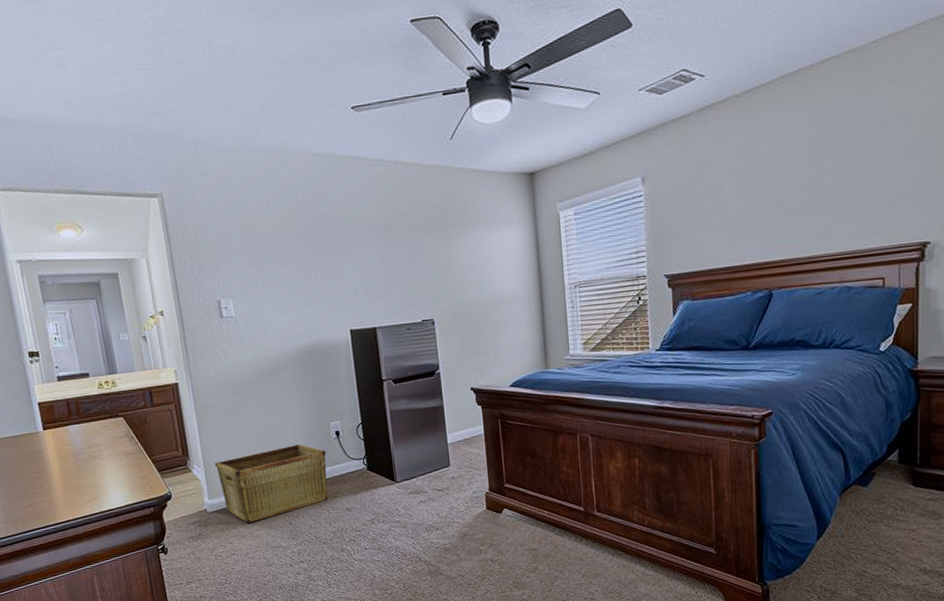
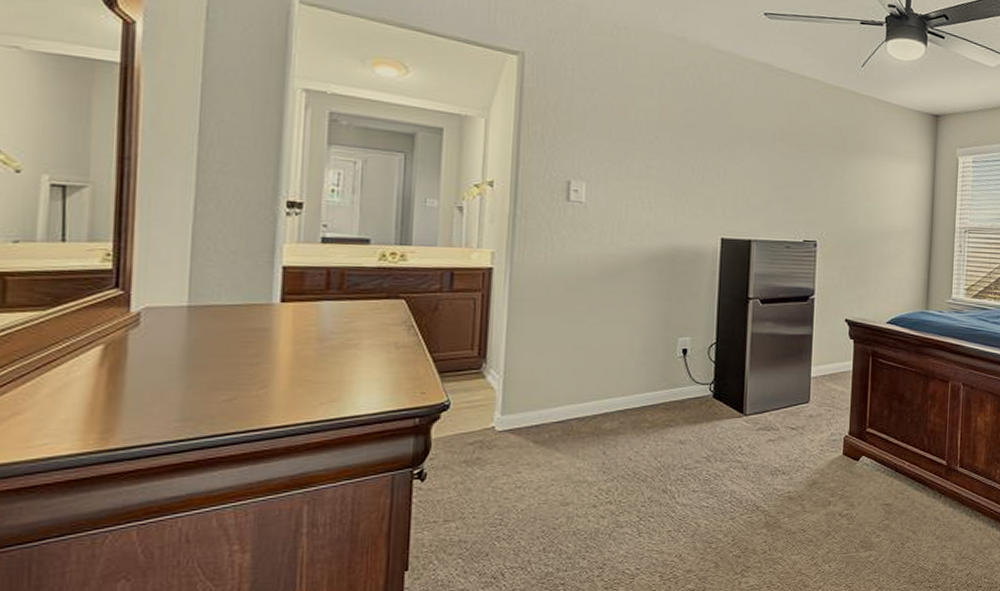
hamper: present [214,444,328,524] -> none [519,359,666,449]

